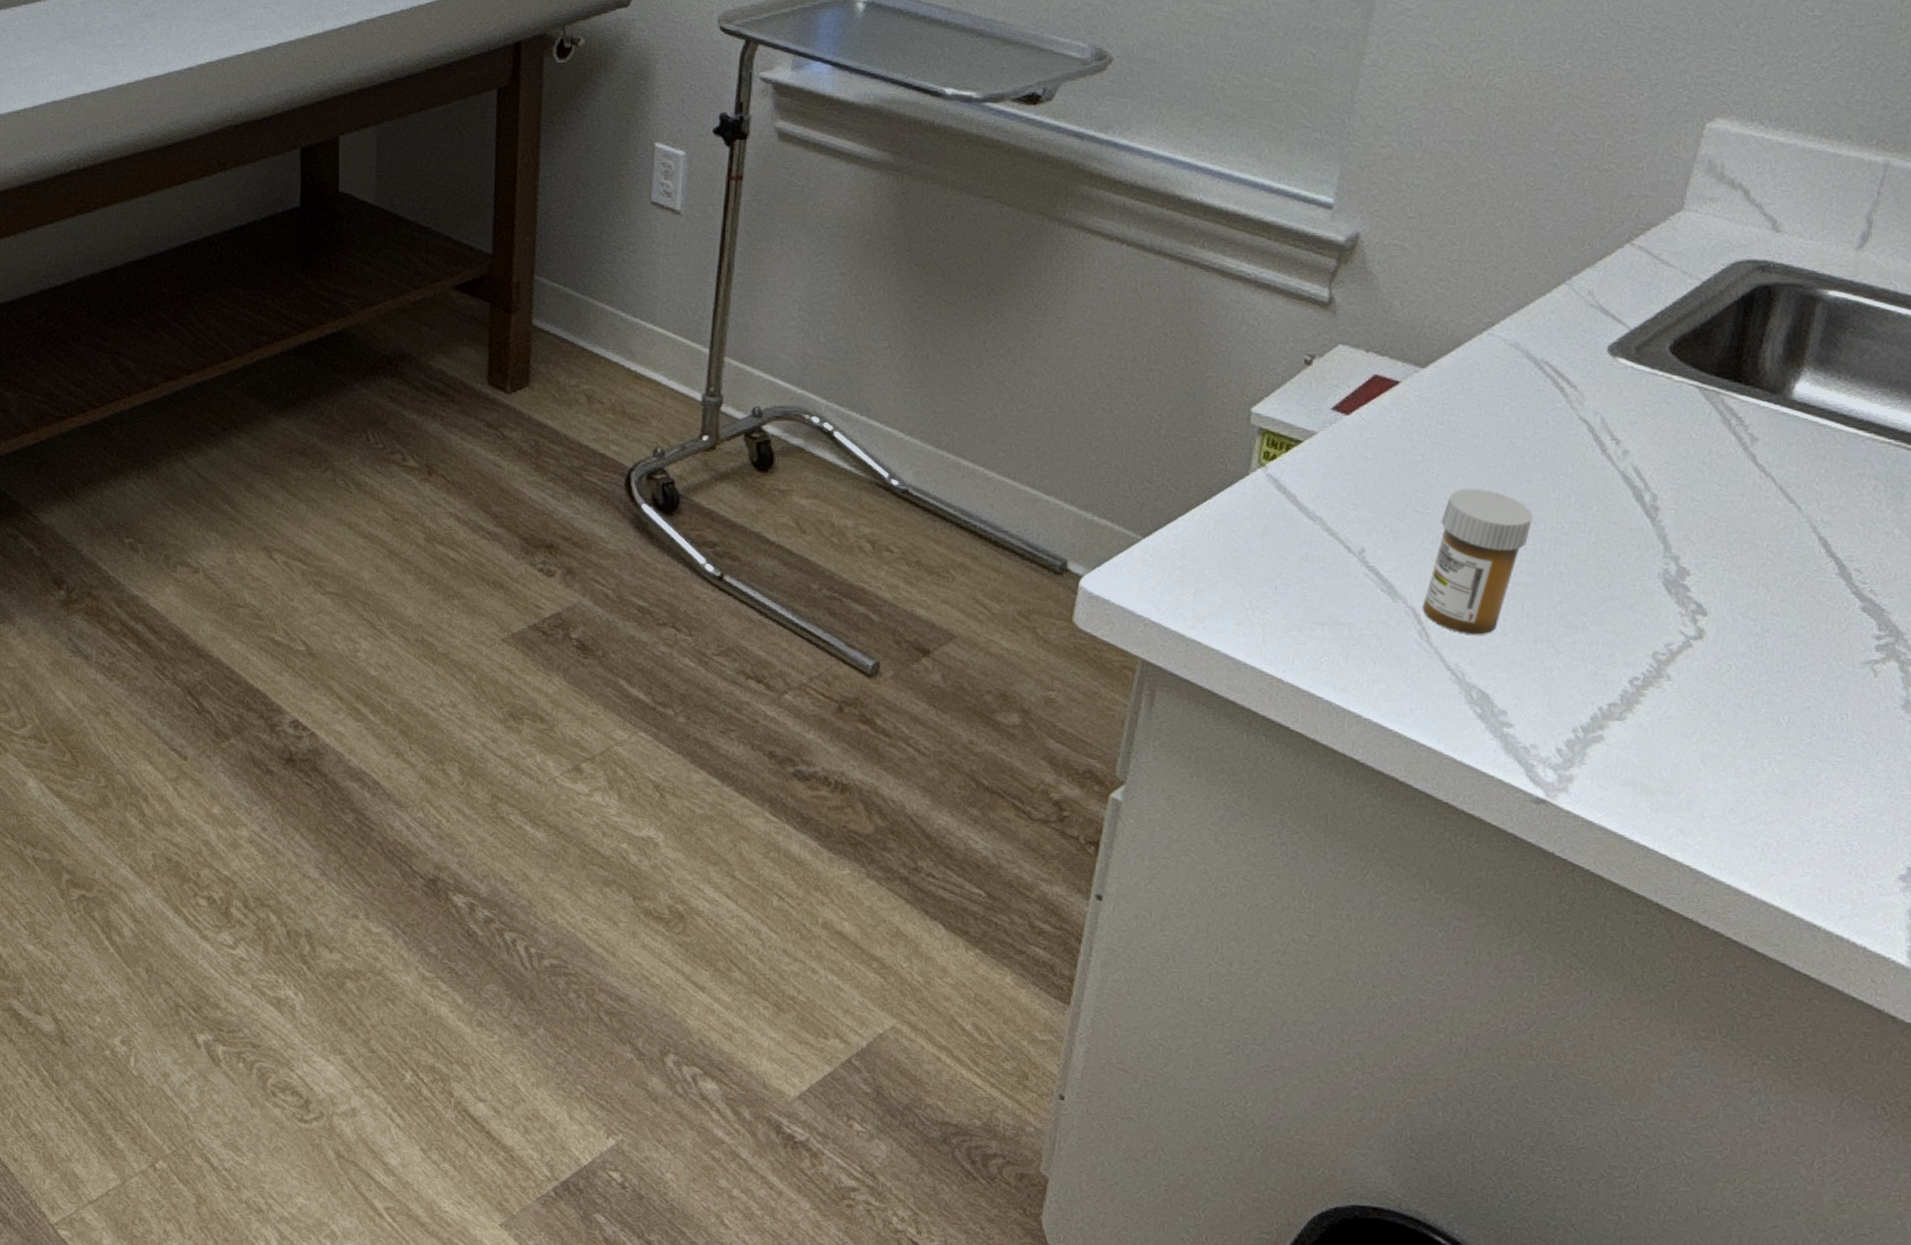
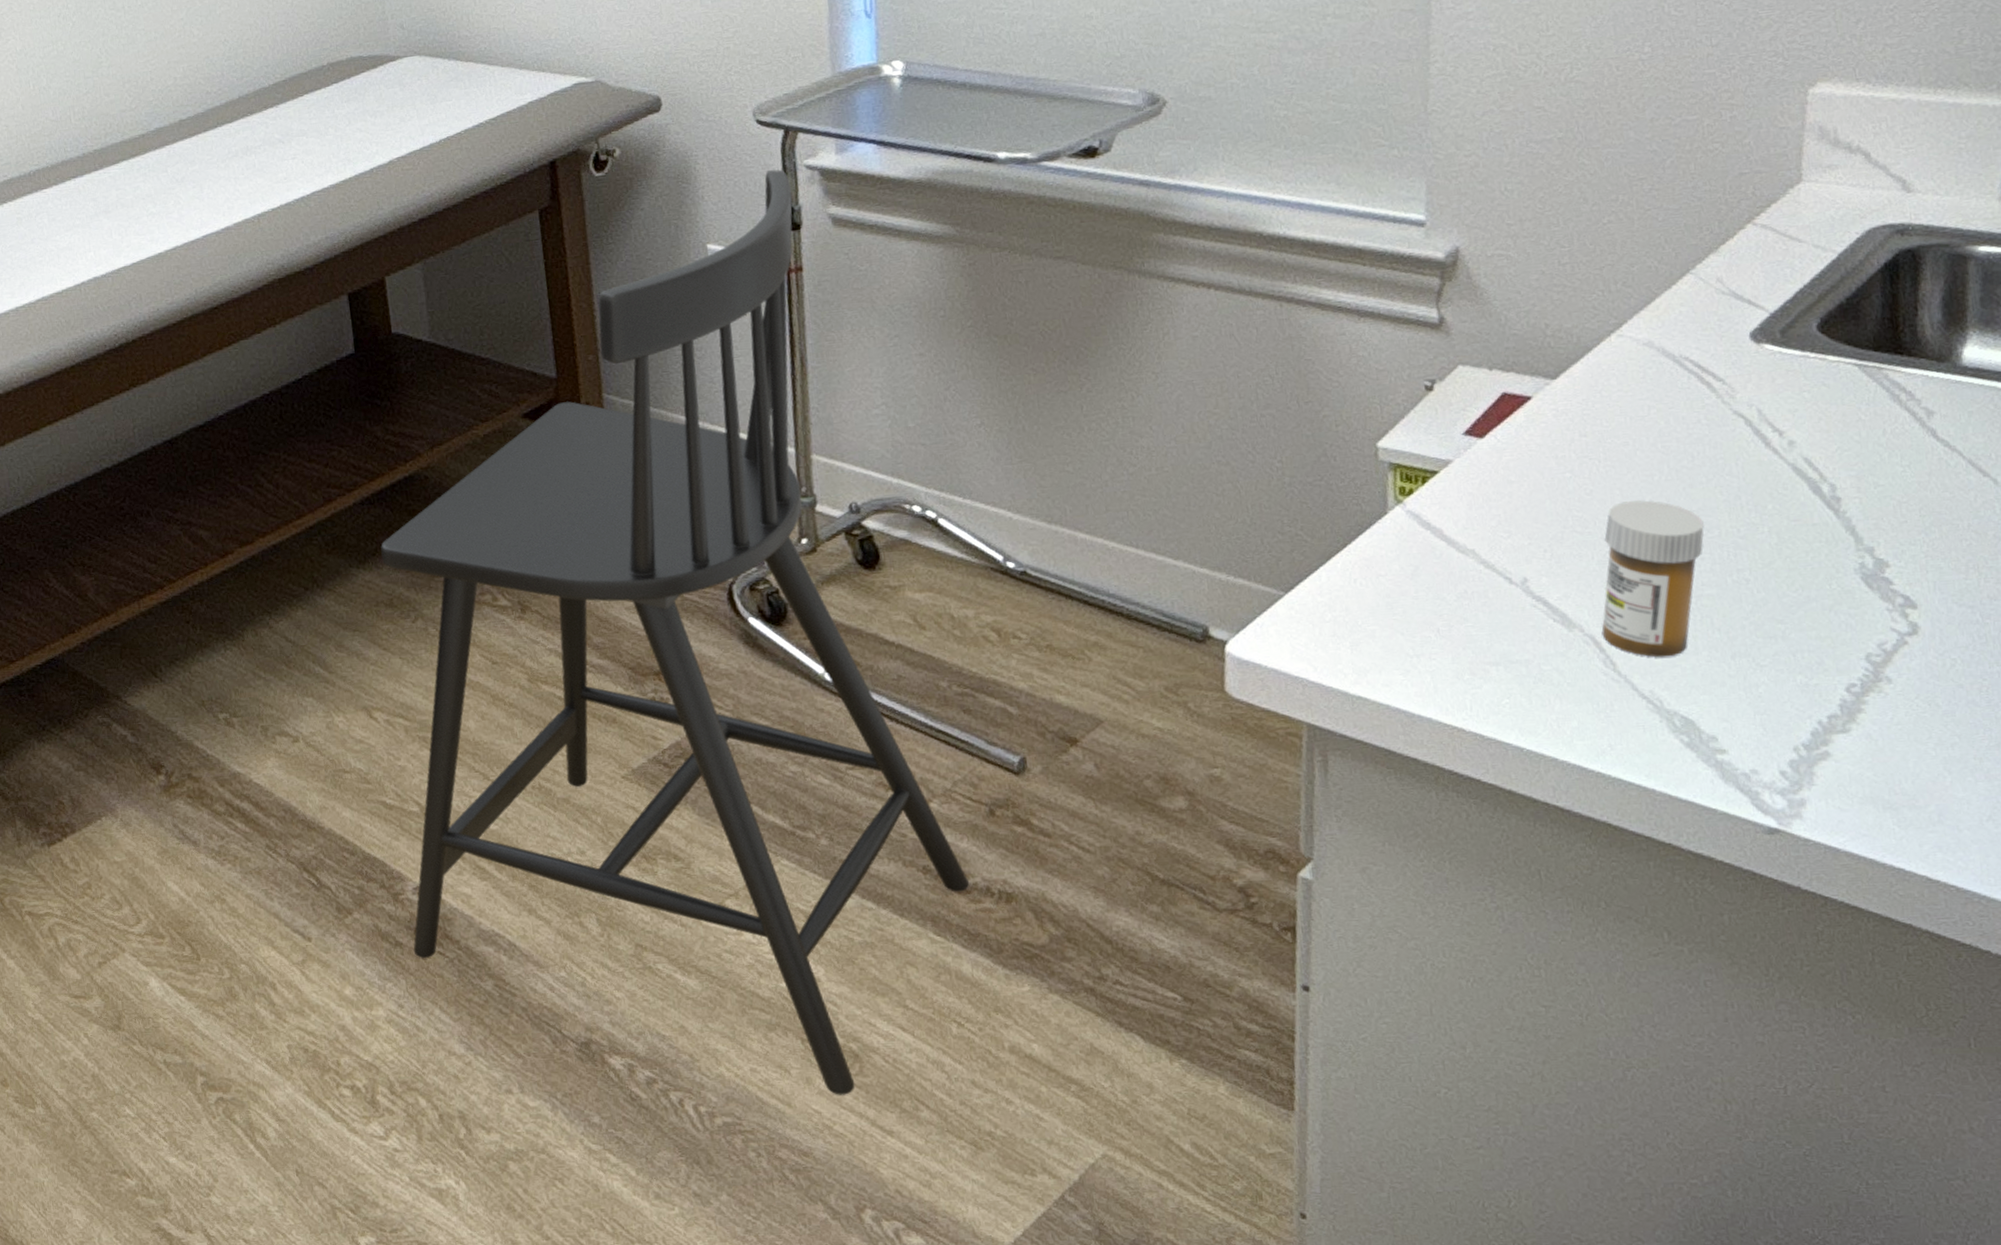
chair: none [282,78,810,951] -> present [380,169,970,1095]

